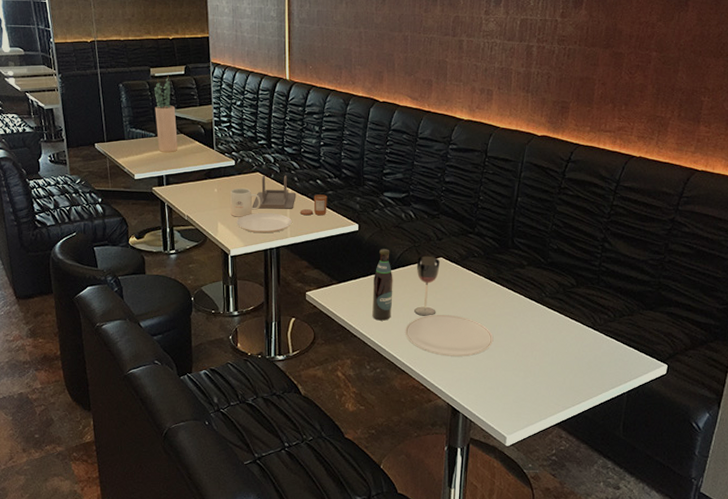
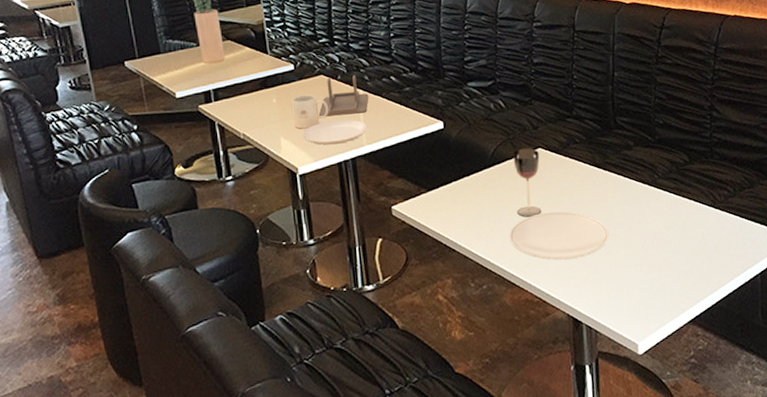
candle: present [299,194,327,216] -> none [374,92,406,118]
bottle: present [372,249,393,321] -> none [467,145,493,229]

